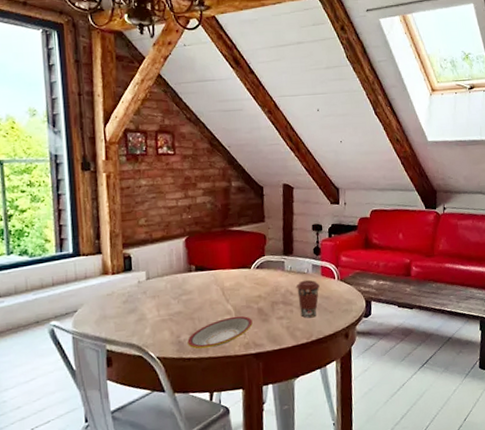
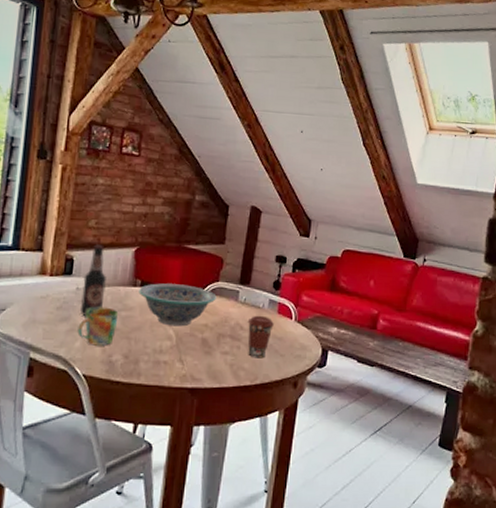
bottle: none [143,239,165,305] -> present [80,244,106,316]
mug: none [145,294,180,330] -> present [77,306,119,346]
plate: present [187,316,253,349] -> none [119,343,194,374]
decorative bowl: none [194,263,265,302] -> present [139,283,217,327]

